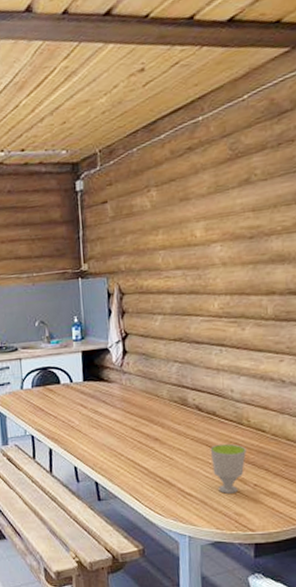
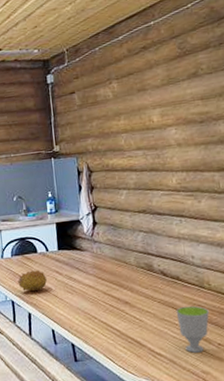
fruit: none [38,402,71,426] -> present [18,270,48,292]

